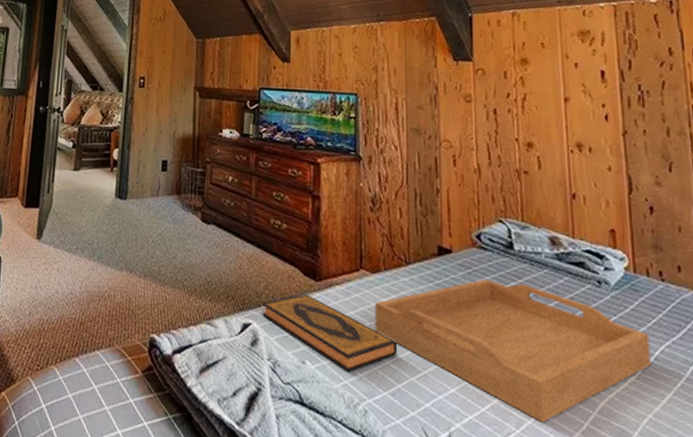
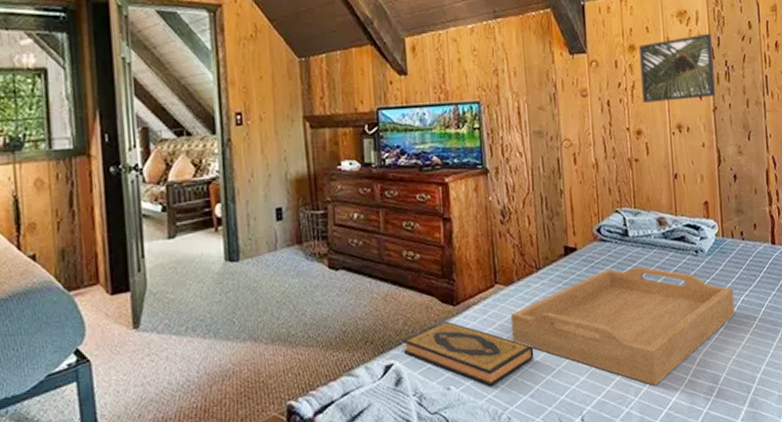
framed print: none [532,55,626,120] -> present [638,33,715,103]

